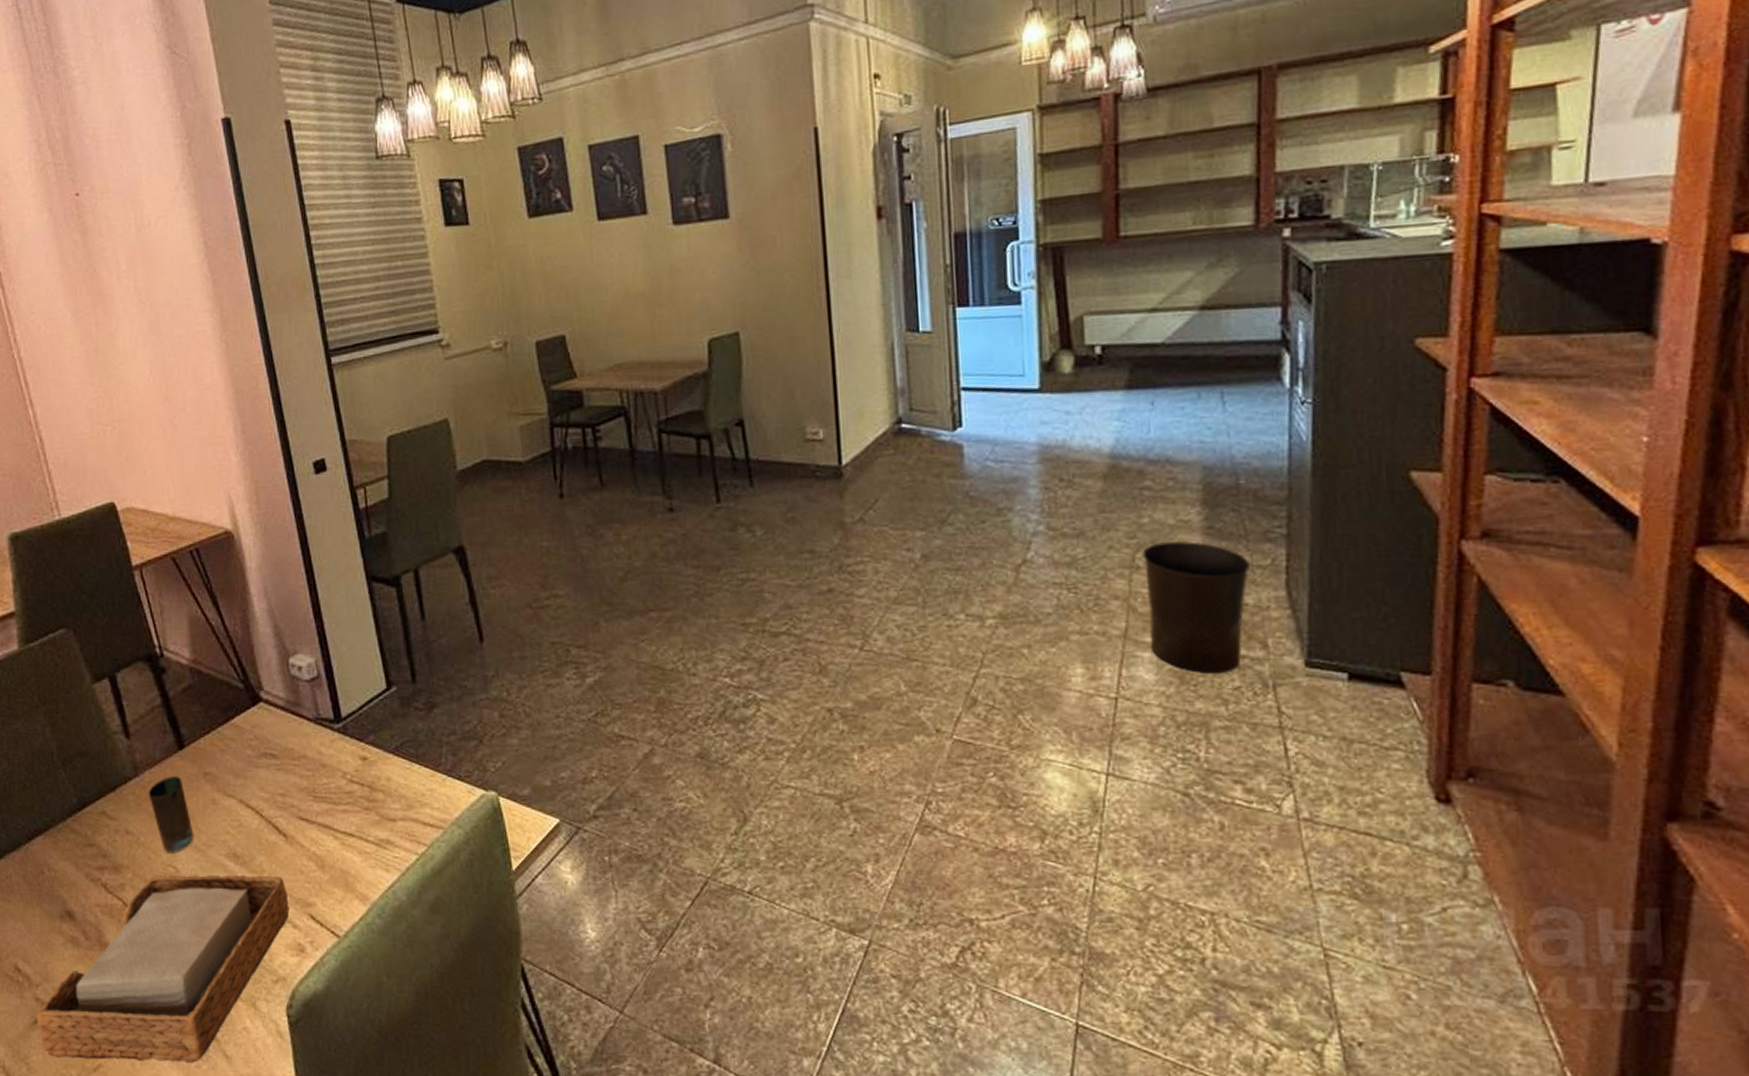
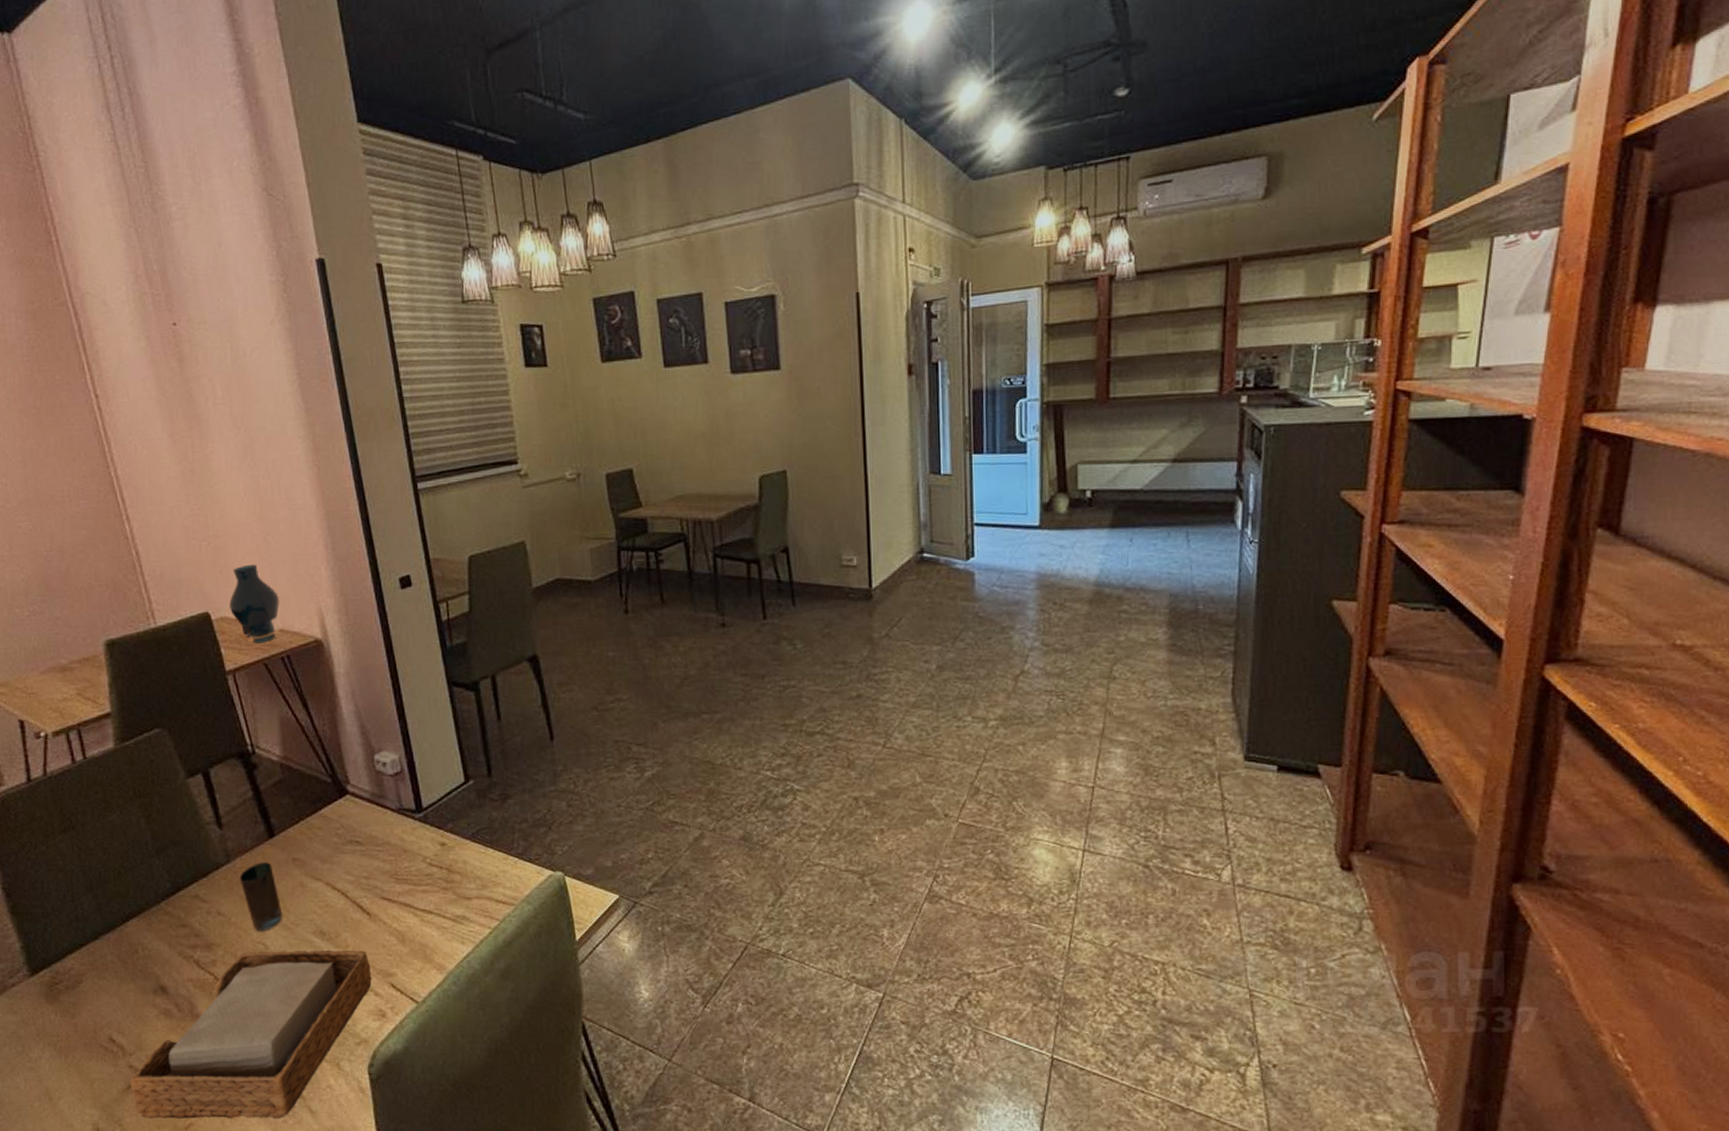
vase: none [134,449,189,536] -> present [228,564,281,644]
waste bin: present [1142,541,1250,673] -> none [1118,656,1204,766]

